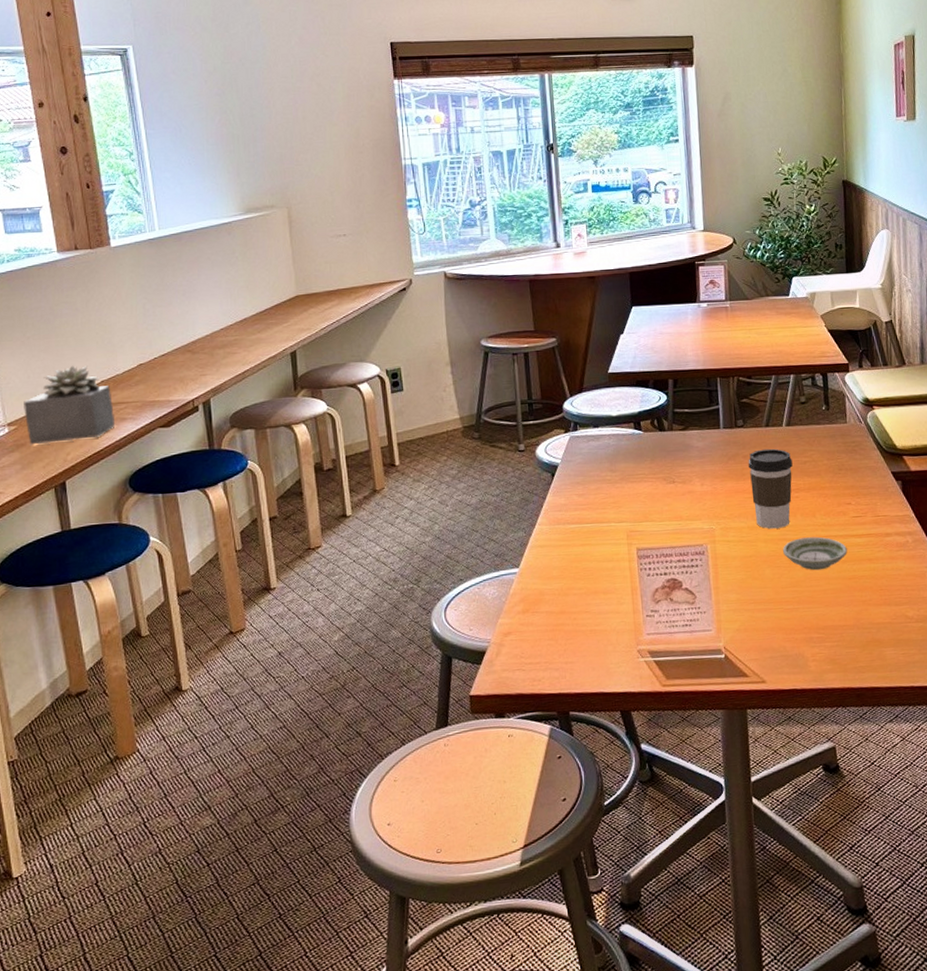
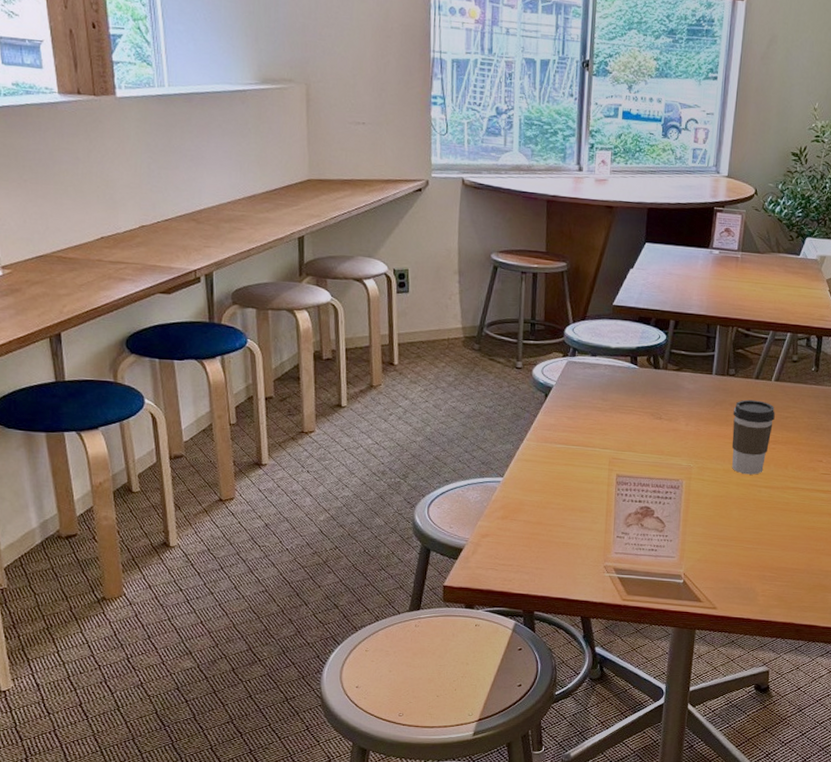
succulent plant: present [24,365,116,445] -> none [19,216,114,294]
saucer: present [783,536,848,571] -> none [752,486,811,518]

